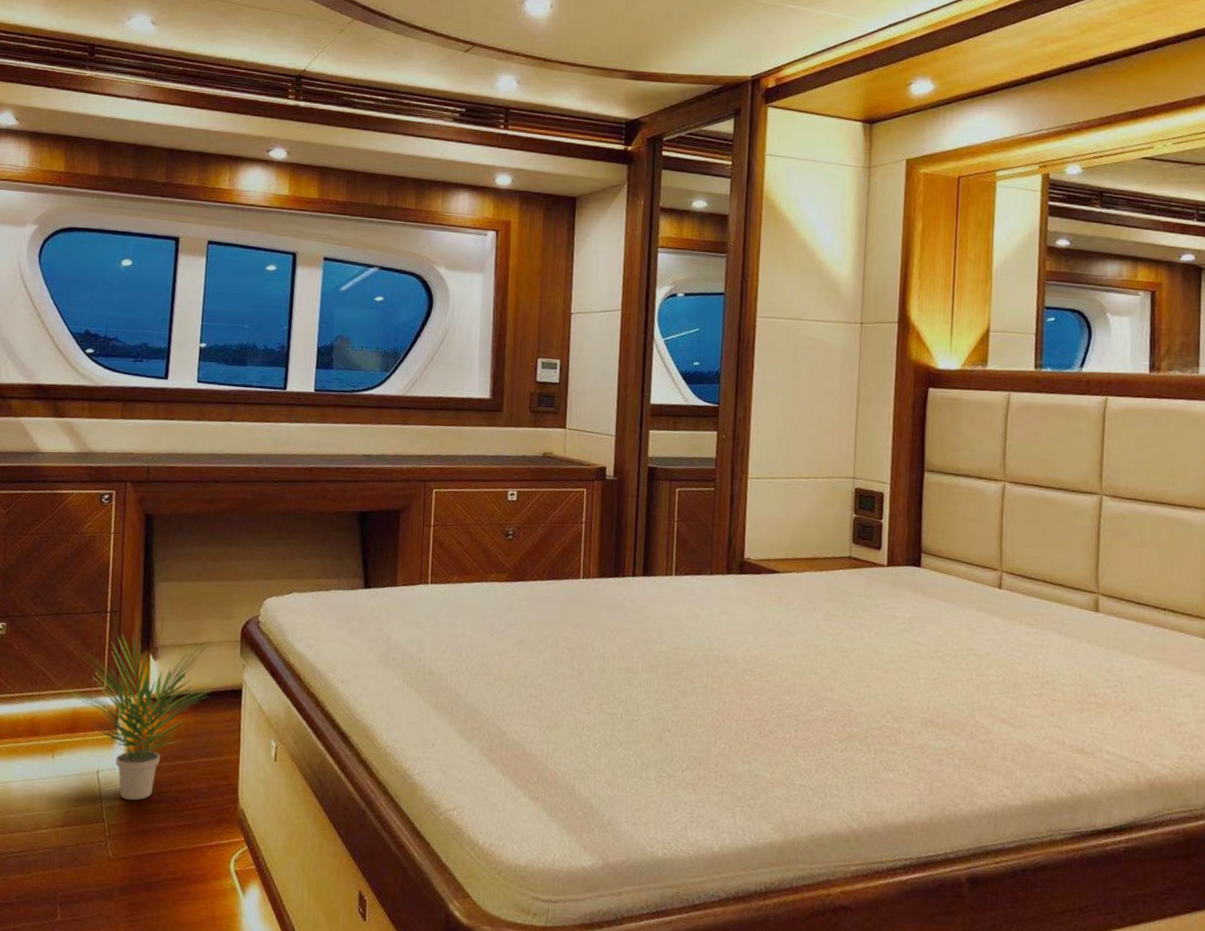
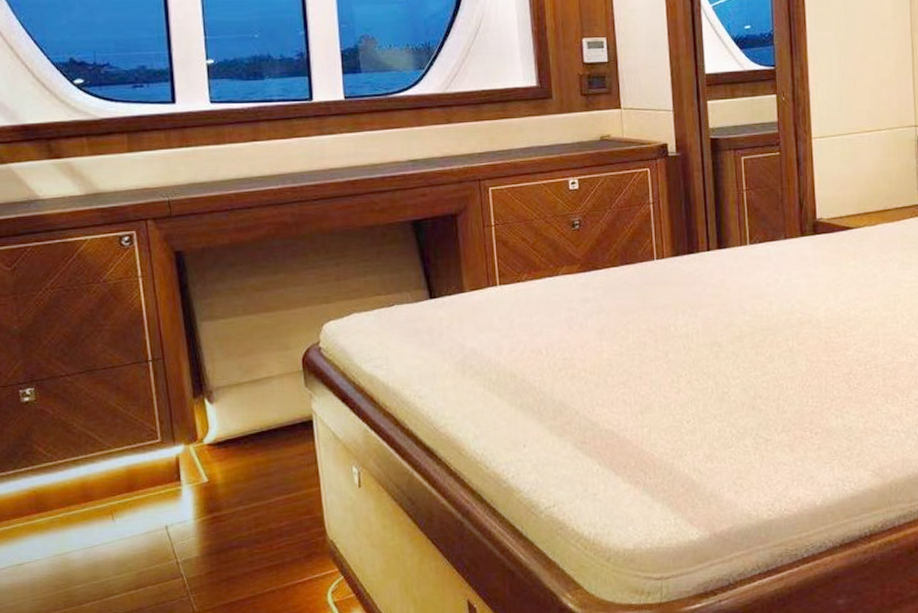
potted plant: present [65,634,213,800] -> none [115,377,280,550]

